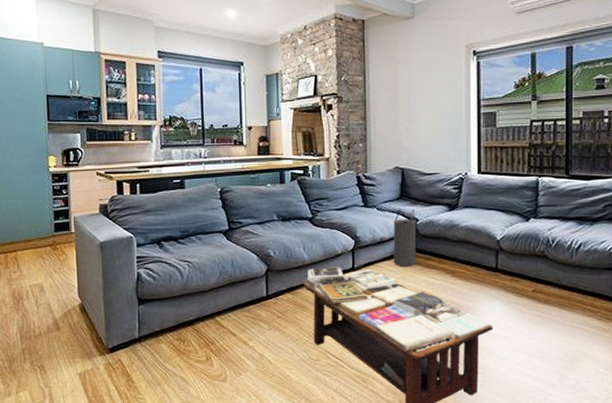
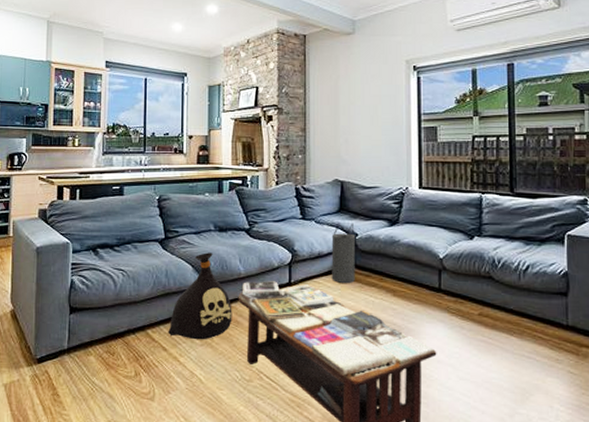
bag: none [236,242,299,325] -> present [168,252,232,340]

